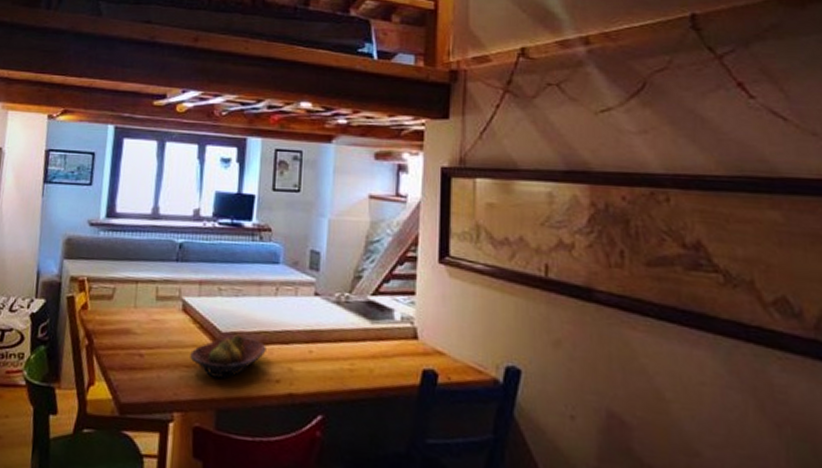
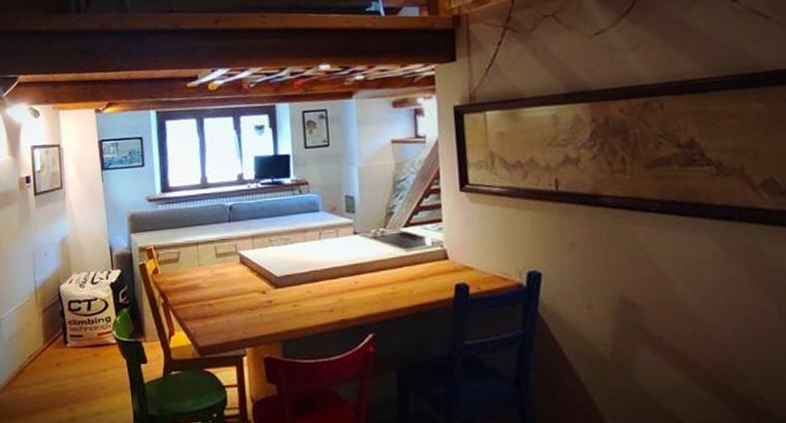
fruit bowl: present [190,333,266,379] -> none [252,276,318,316]

